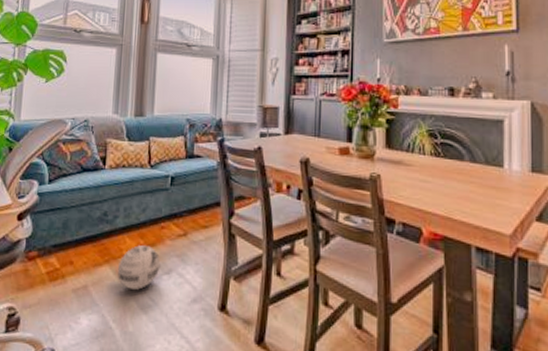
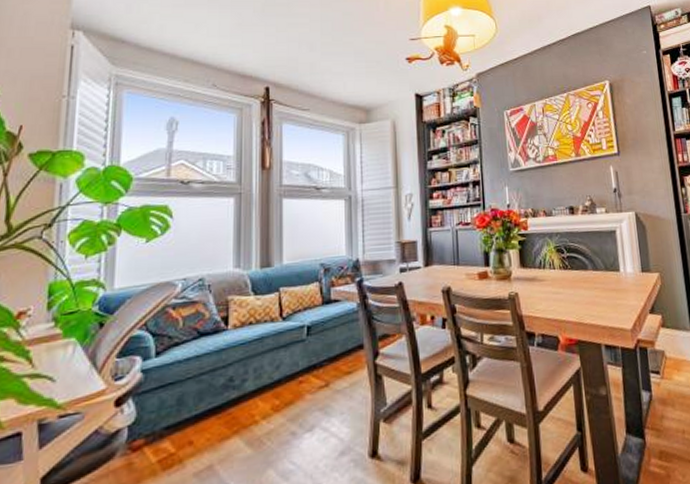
ball: present [117,245,161,290] -> none [249,405,301,458]

